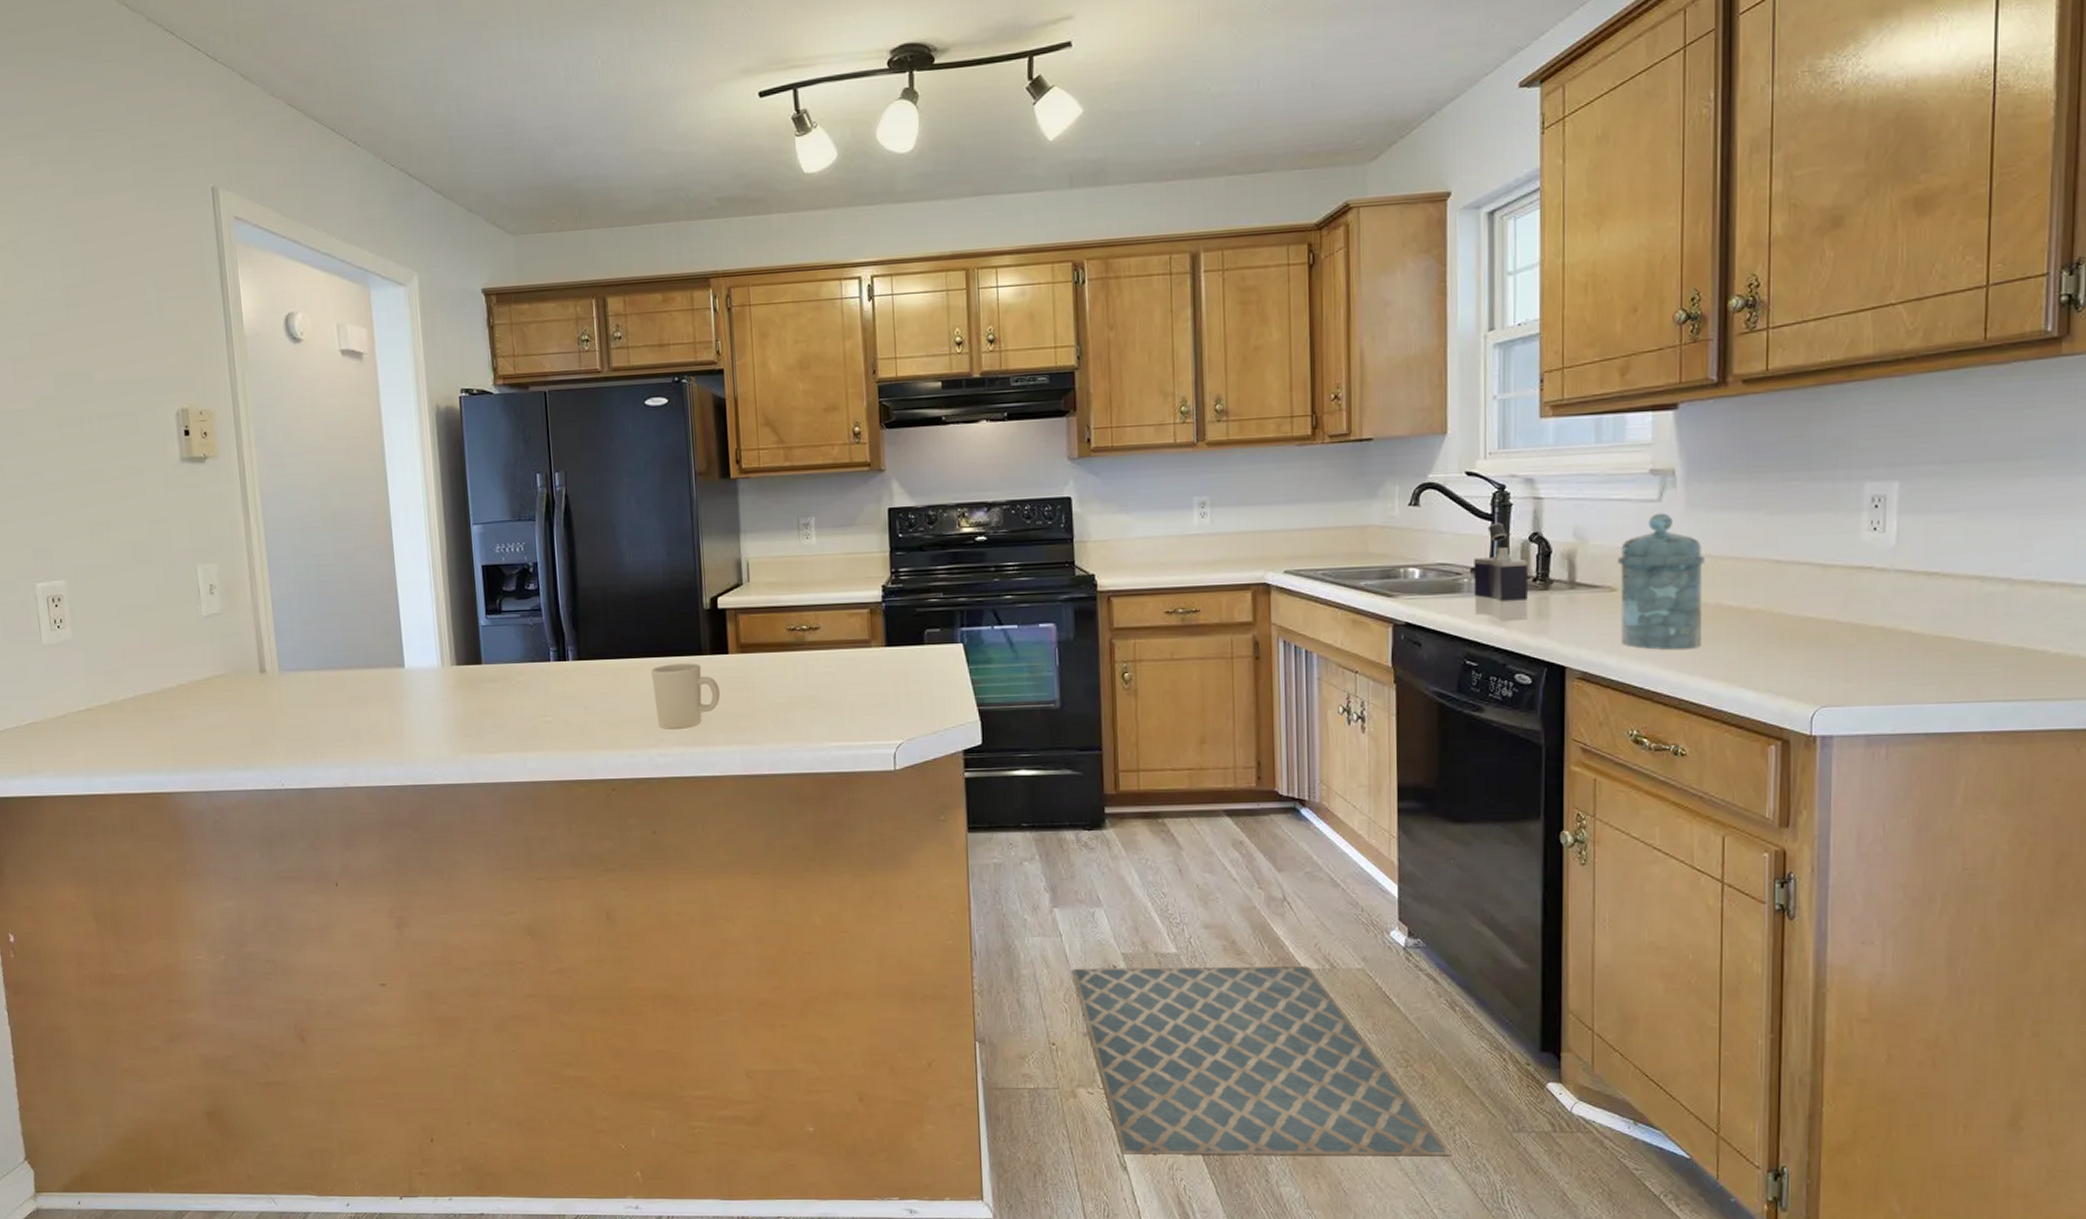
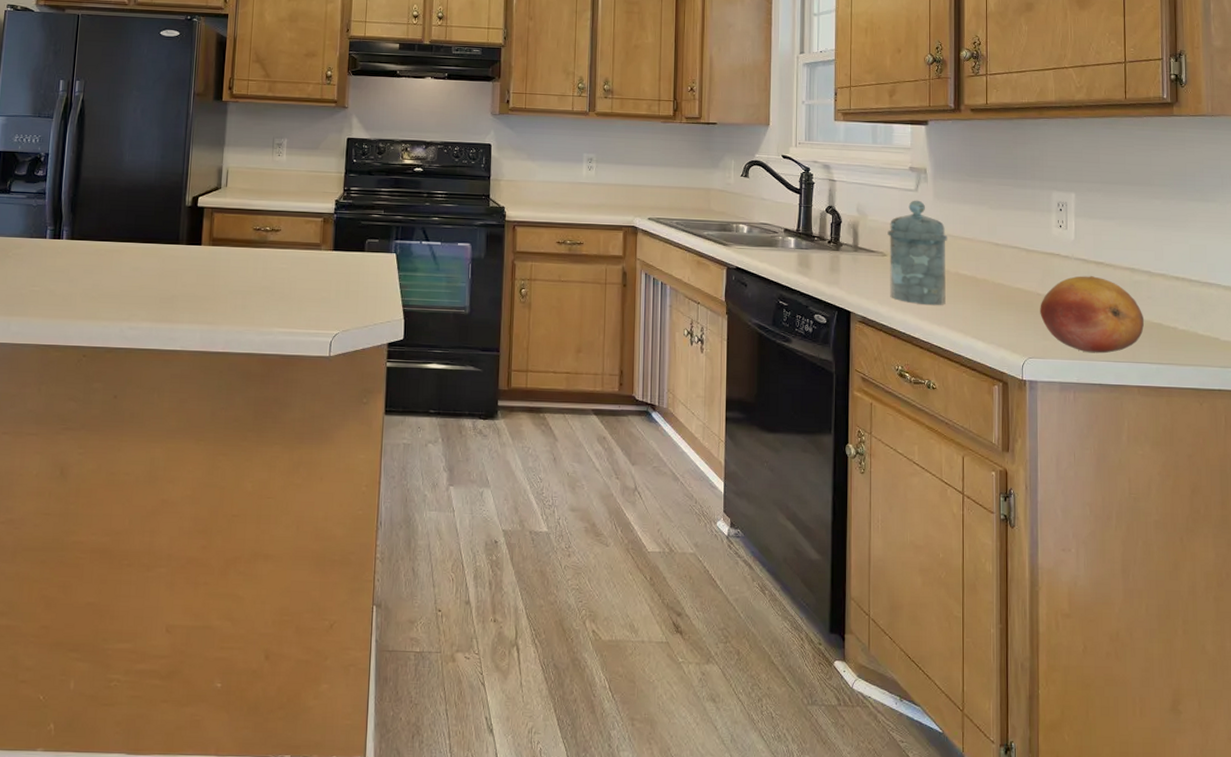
mug: present [651,663,721,731] -> none [132,249,190,308]
bath mat: present [1072,966,1453,1157] -> none [460,541,760,726]
perfume bottle: present [1474,522,1528,622] -> none [786,196,824,273]
fruit: none [1840,592,1998,694] -> present [1040,276,1145,354]

